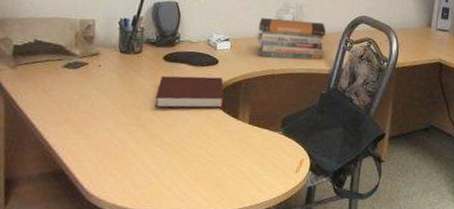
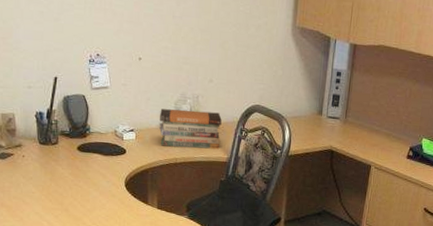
notebook: present [155,75,225,108] -> none [74,165,135,195]

